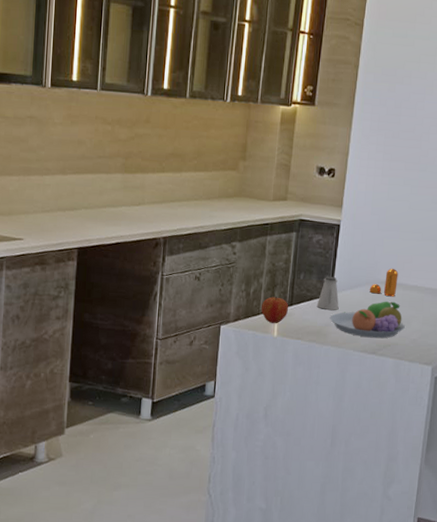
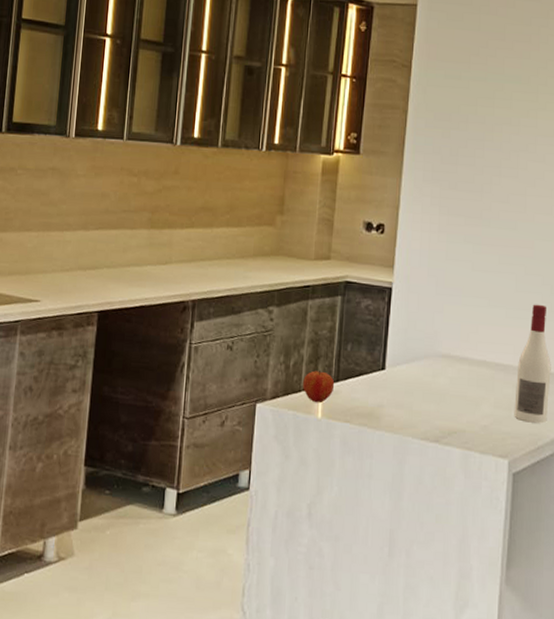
saltshaker: present [316,276,339,310] -> none [367,347,394,388]
fruit bowl: present [329,301,405,339] -> none [383,378,473,424]
pepper shaker: present [369,268,398,297] -> none [429,339,463,374]

